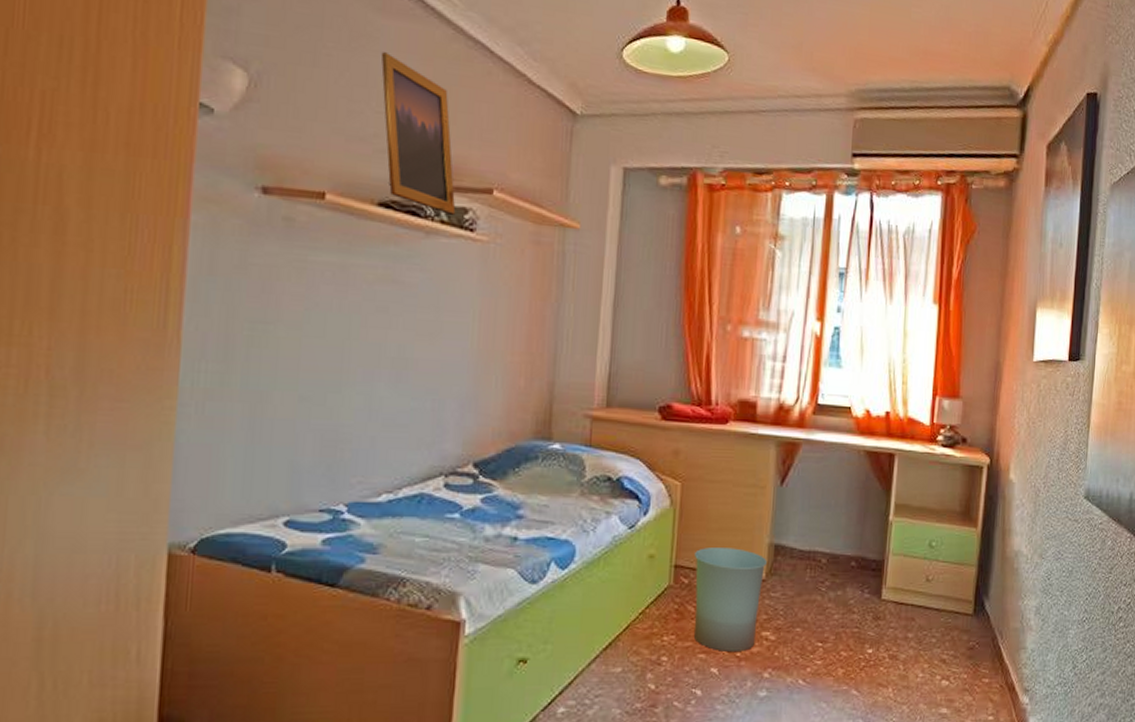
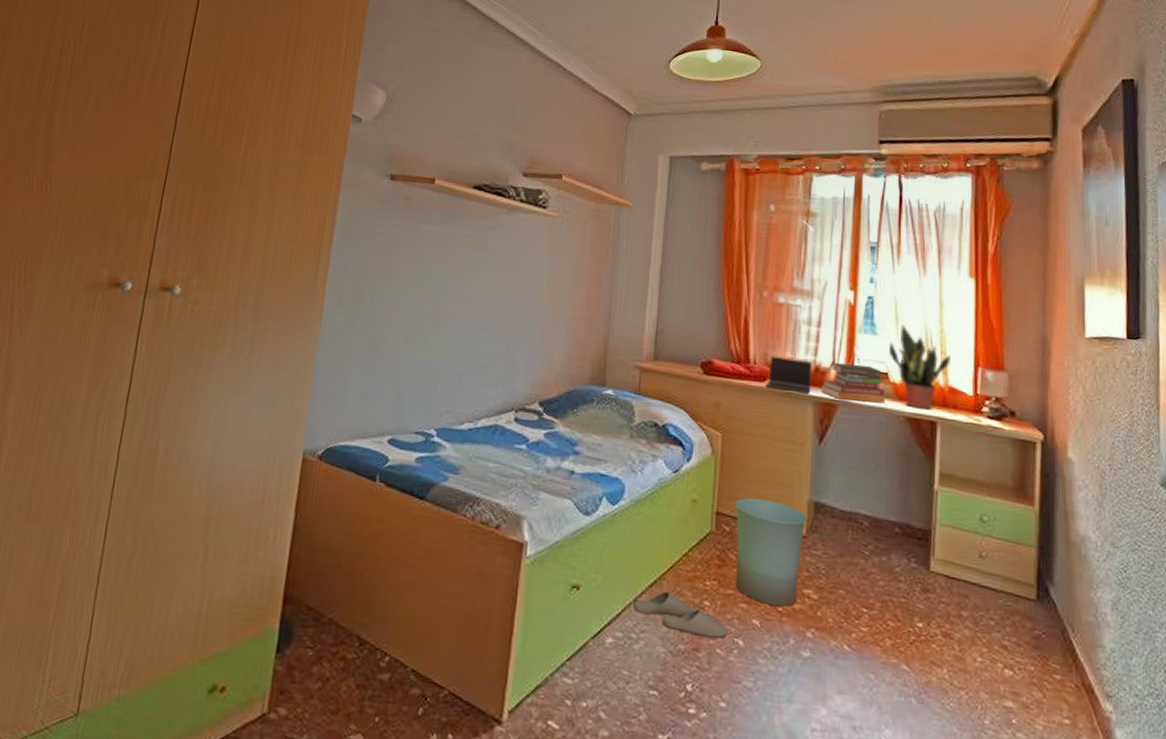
picture frame: present [381,52,456,216] -> none [481,73,533,196]
slippers: none [586,652,686,692] -> present [633,591,728,638]
laptop computer: none [727,396,777,434] -> present [765,356,813,394]
books: none [785,400,847,439] -> present [822,363,885,404]
potted plant: none [853,354,911,442] -> present [889,323,950,410]

